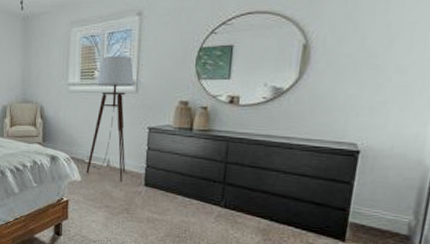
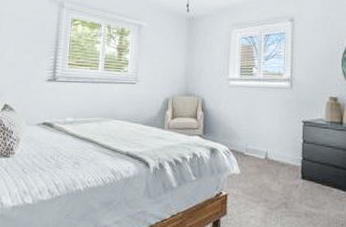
floor lamp: present [86,56,135,183] -> none [245,55,289,176]

